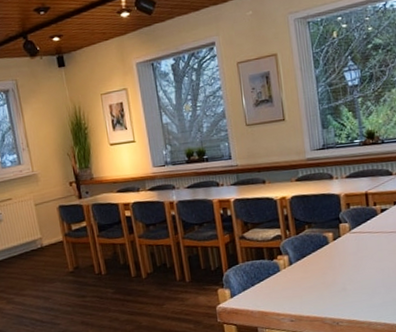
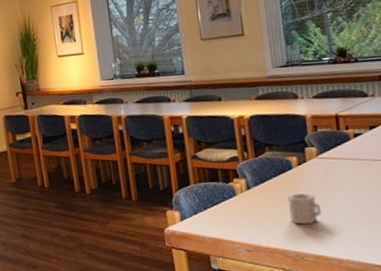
cup: none [324,265,353,294] -> present [287,192,321,225]

